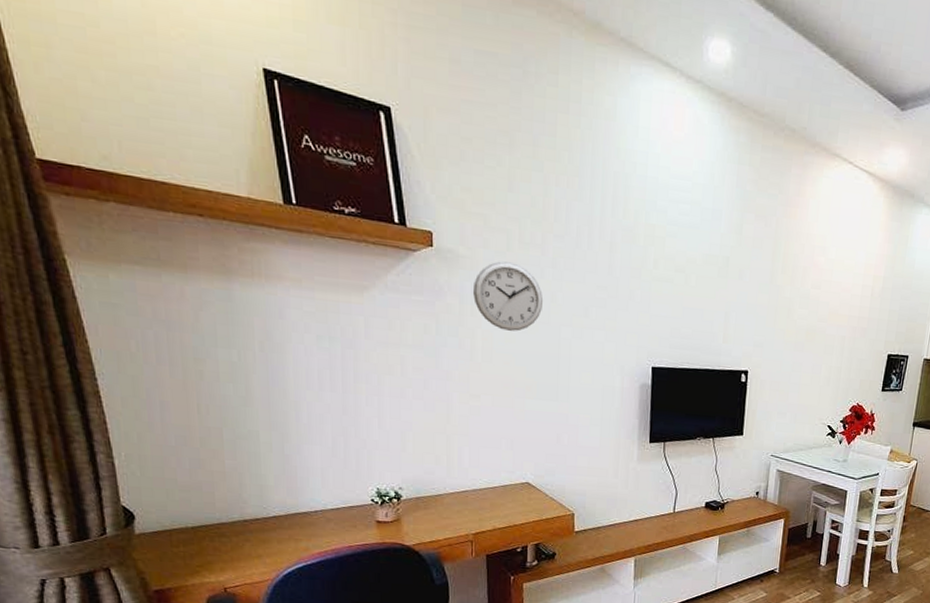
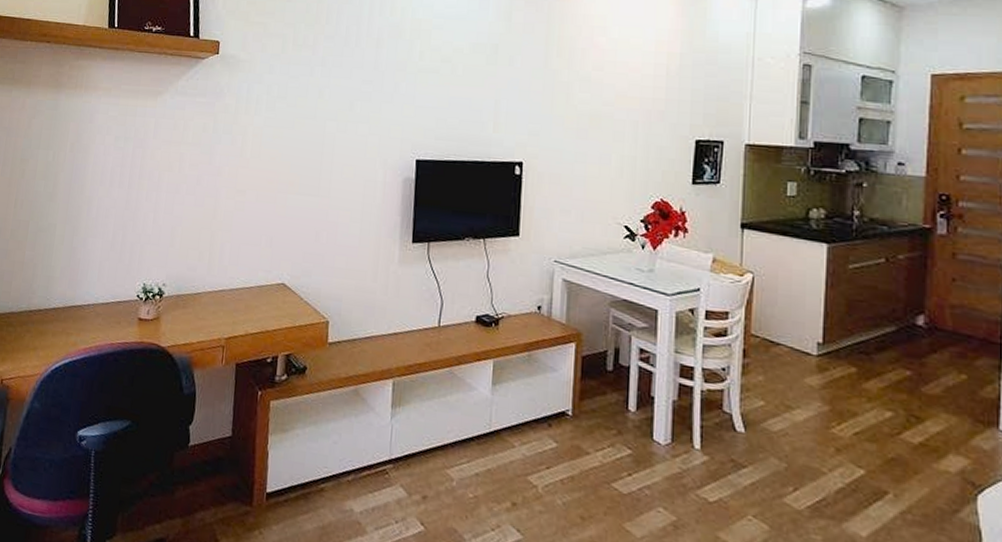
wall clock: present [473,261,544,332] -> none [248,63,312,127]

